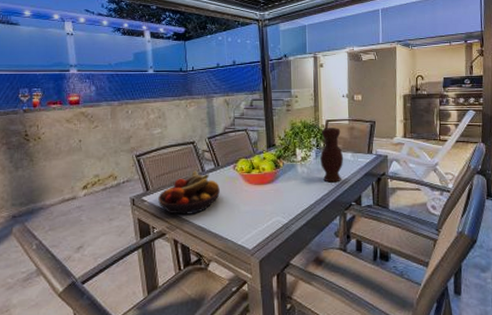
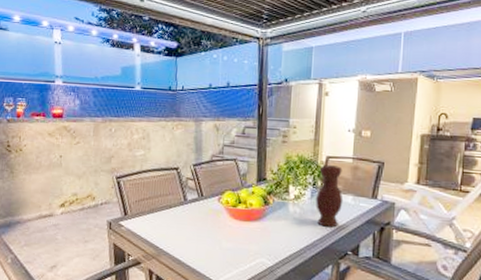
fruit bowl: present [158,170,220,215] -> none [136,199,202,245]

